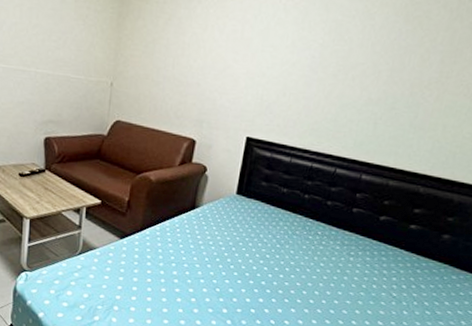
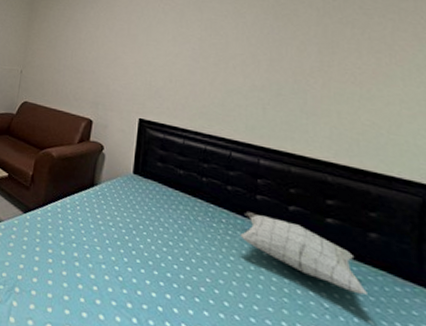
pillow: none [332,222,430,285] -> present [240,210,367,296]

